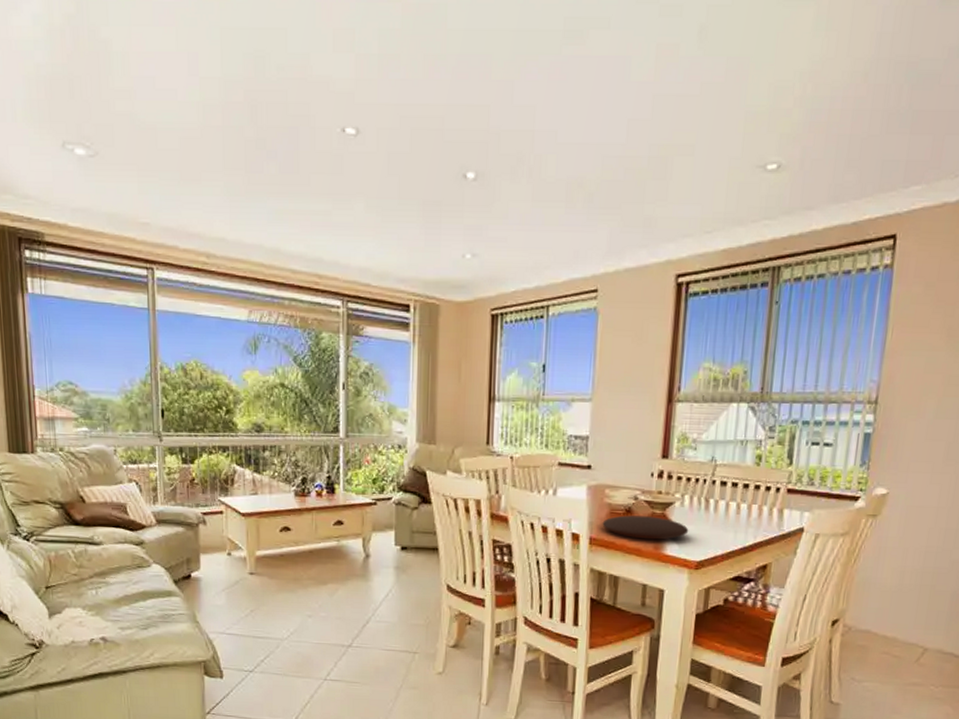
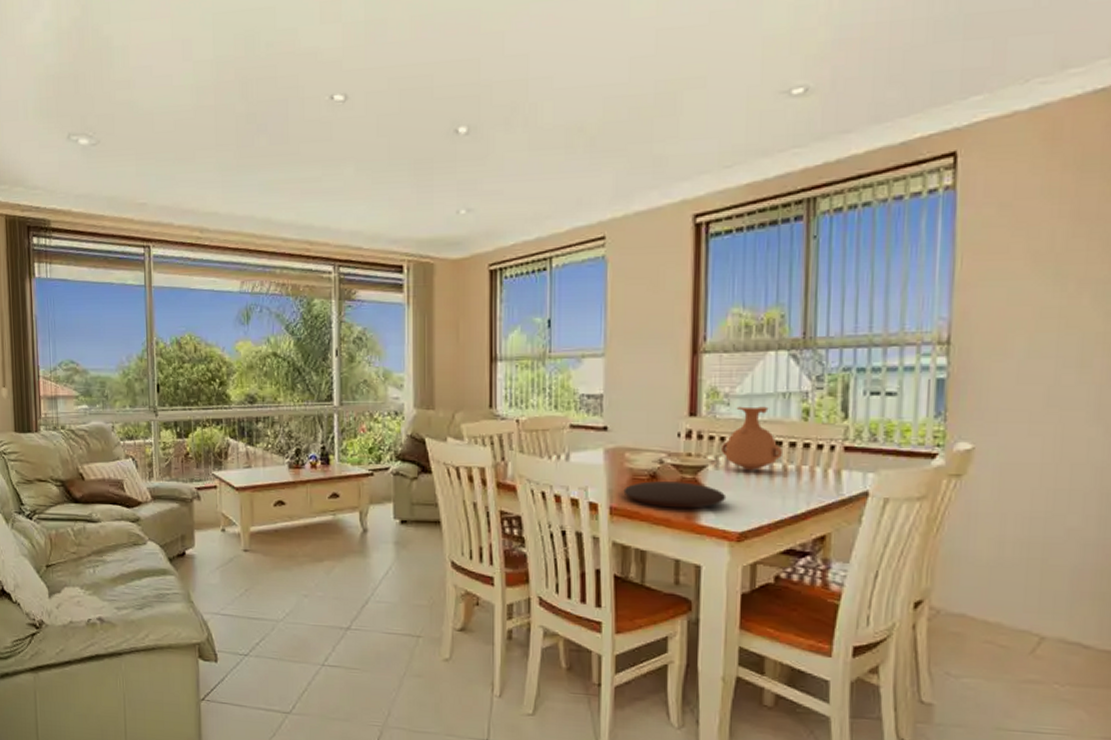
vase: none [687,451,737,508] -> present [722,406,782,471]

